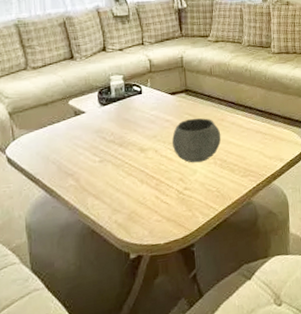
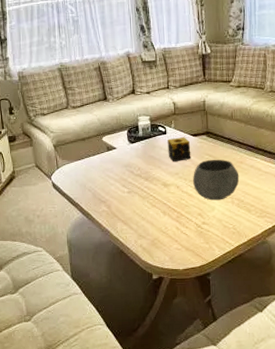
candle: none [143,96,170,123] -> present [167,137,191,161]

